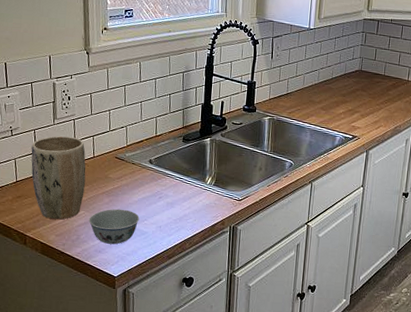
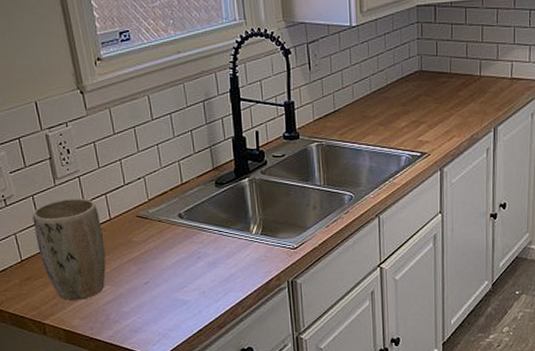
bowl: present [88,208,140,245] -> none [116,277,178,321]

